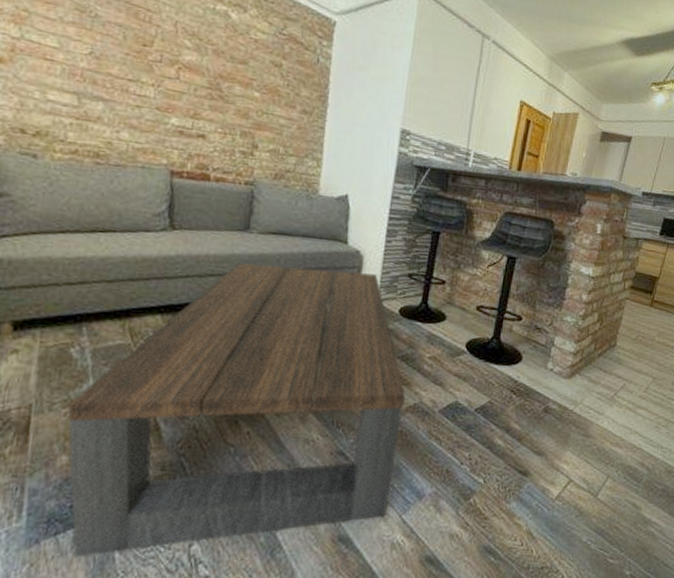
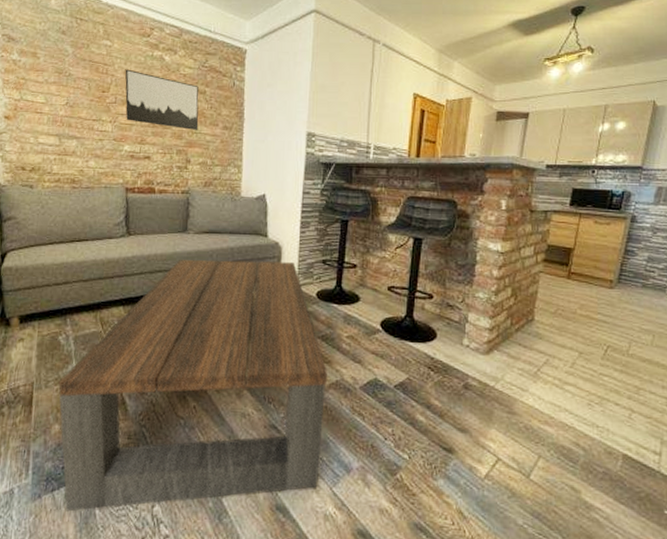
wall art: none [174,21,273,111] -> present [125,69,199,131]

